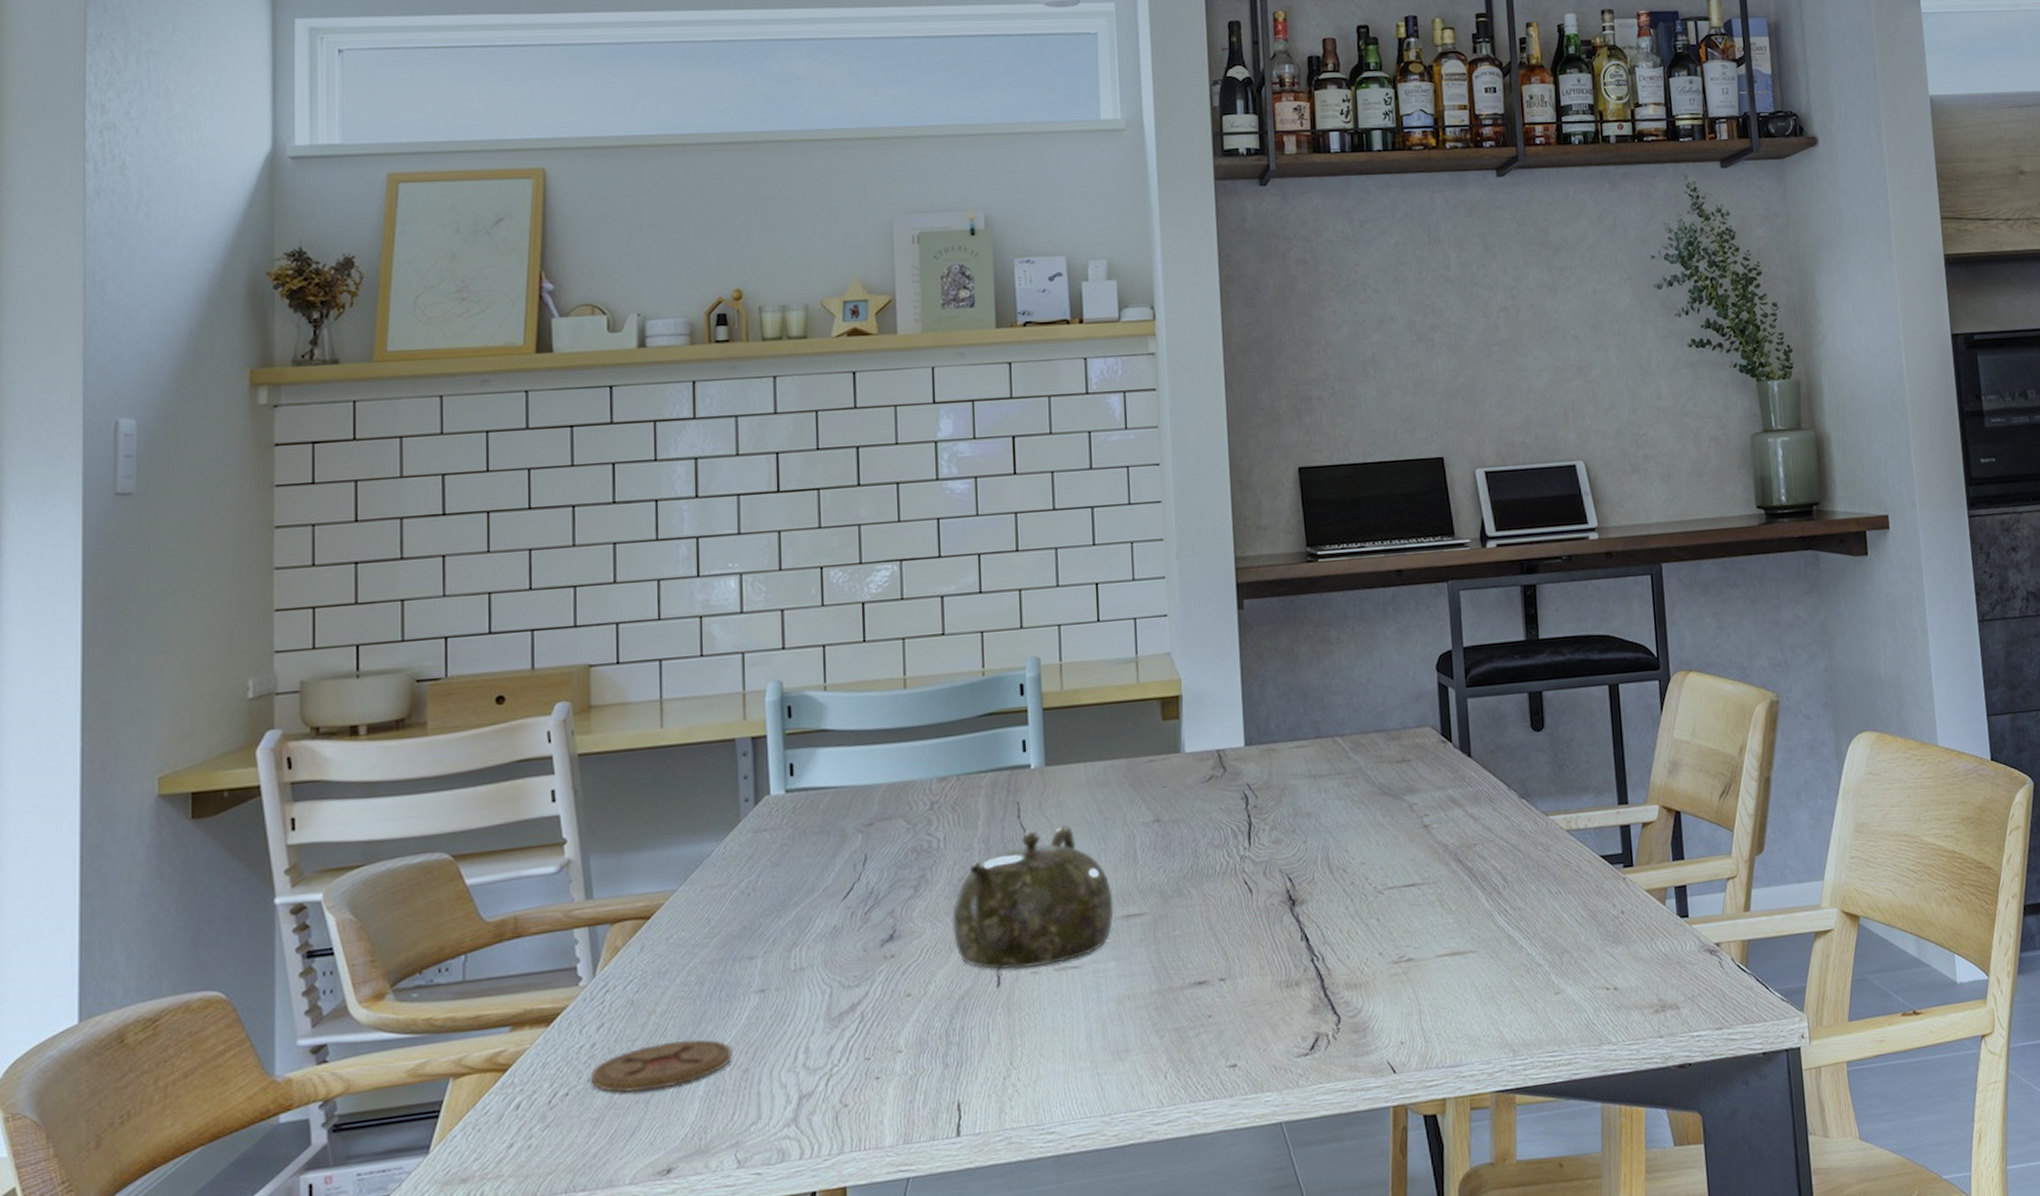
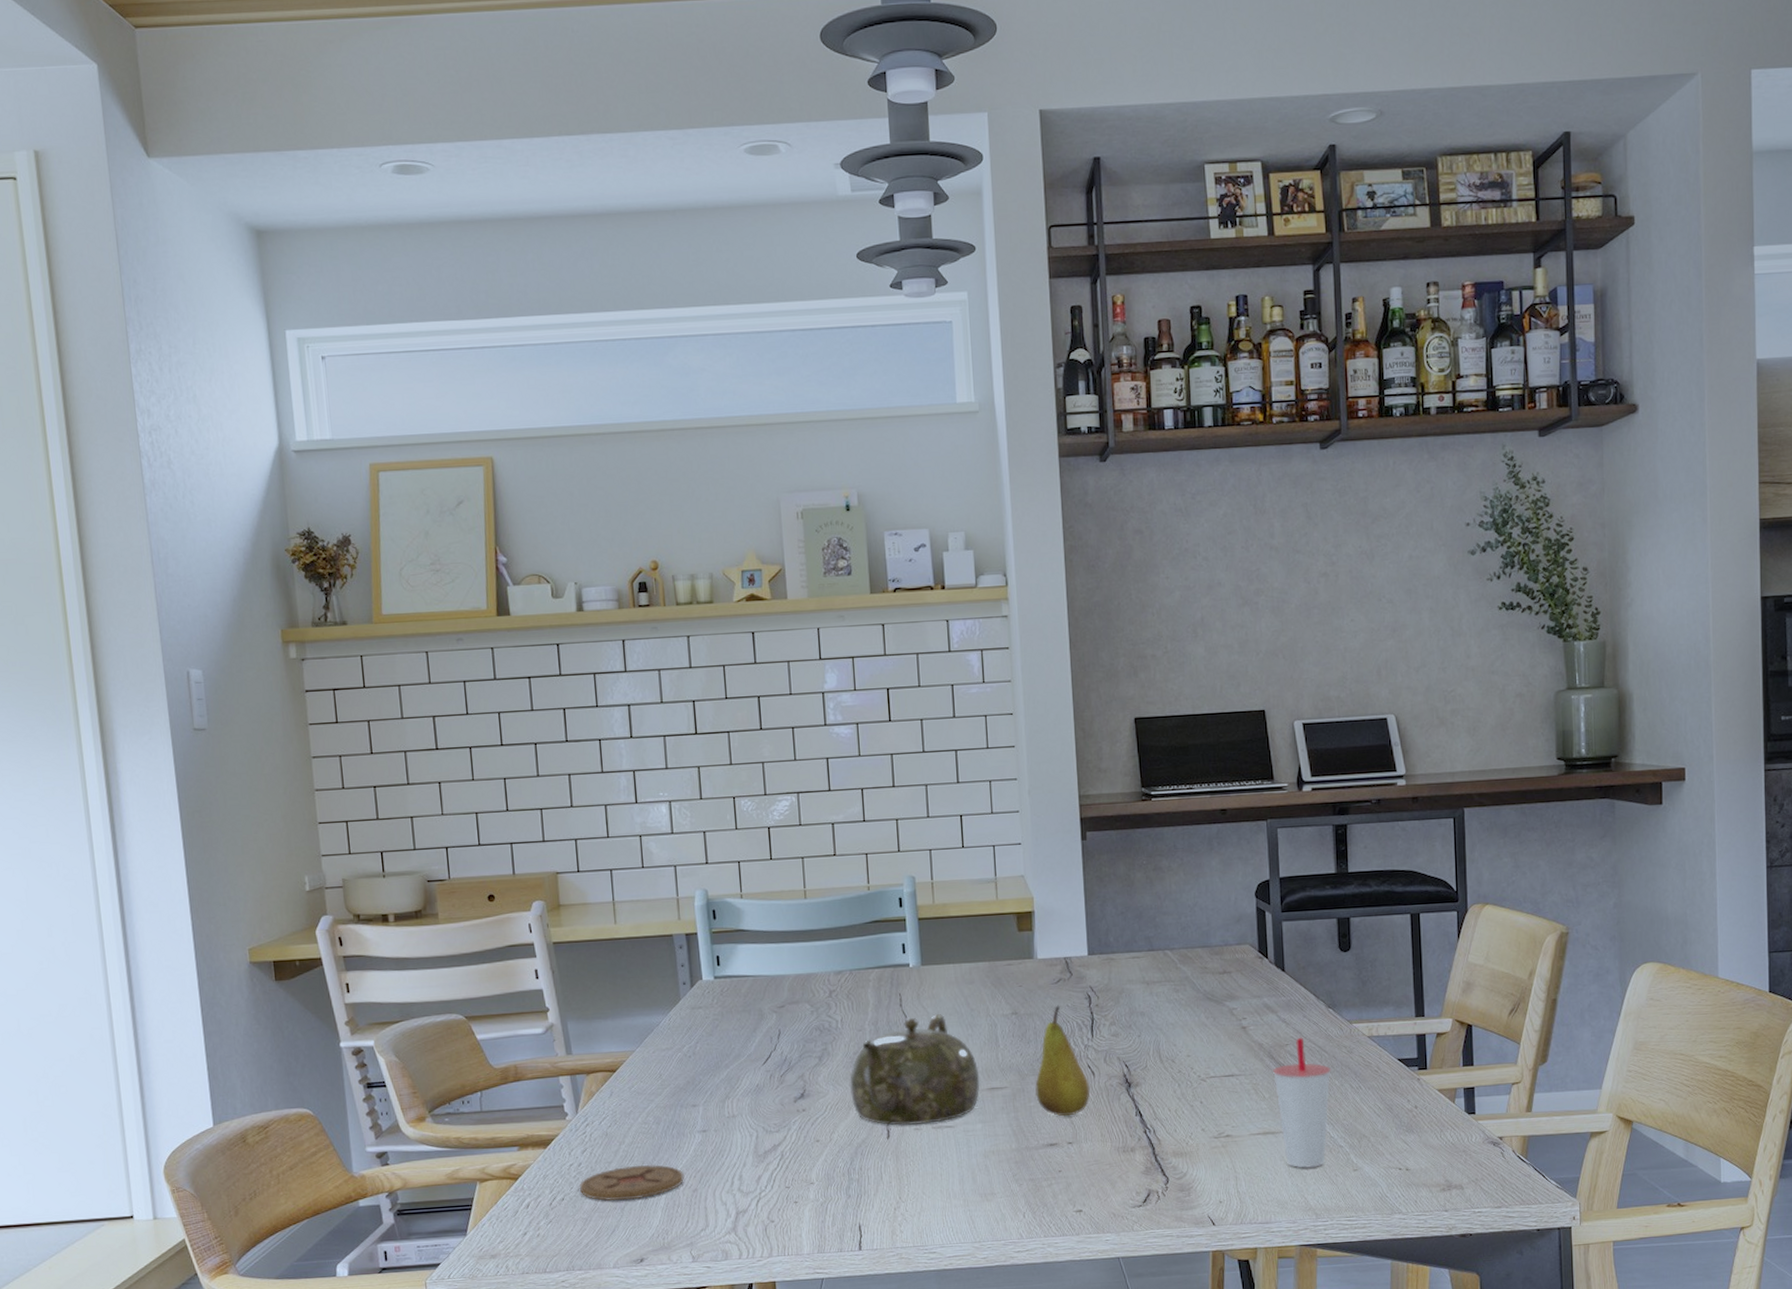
fruit: none [1181,808,1246,947] -> present [1035,1005,1090,1117]
cup: none [1459,834,1526,995] -> present [1272,1037,1331,1168]

